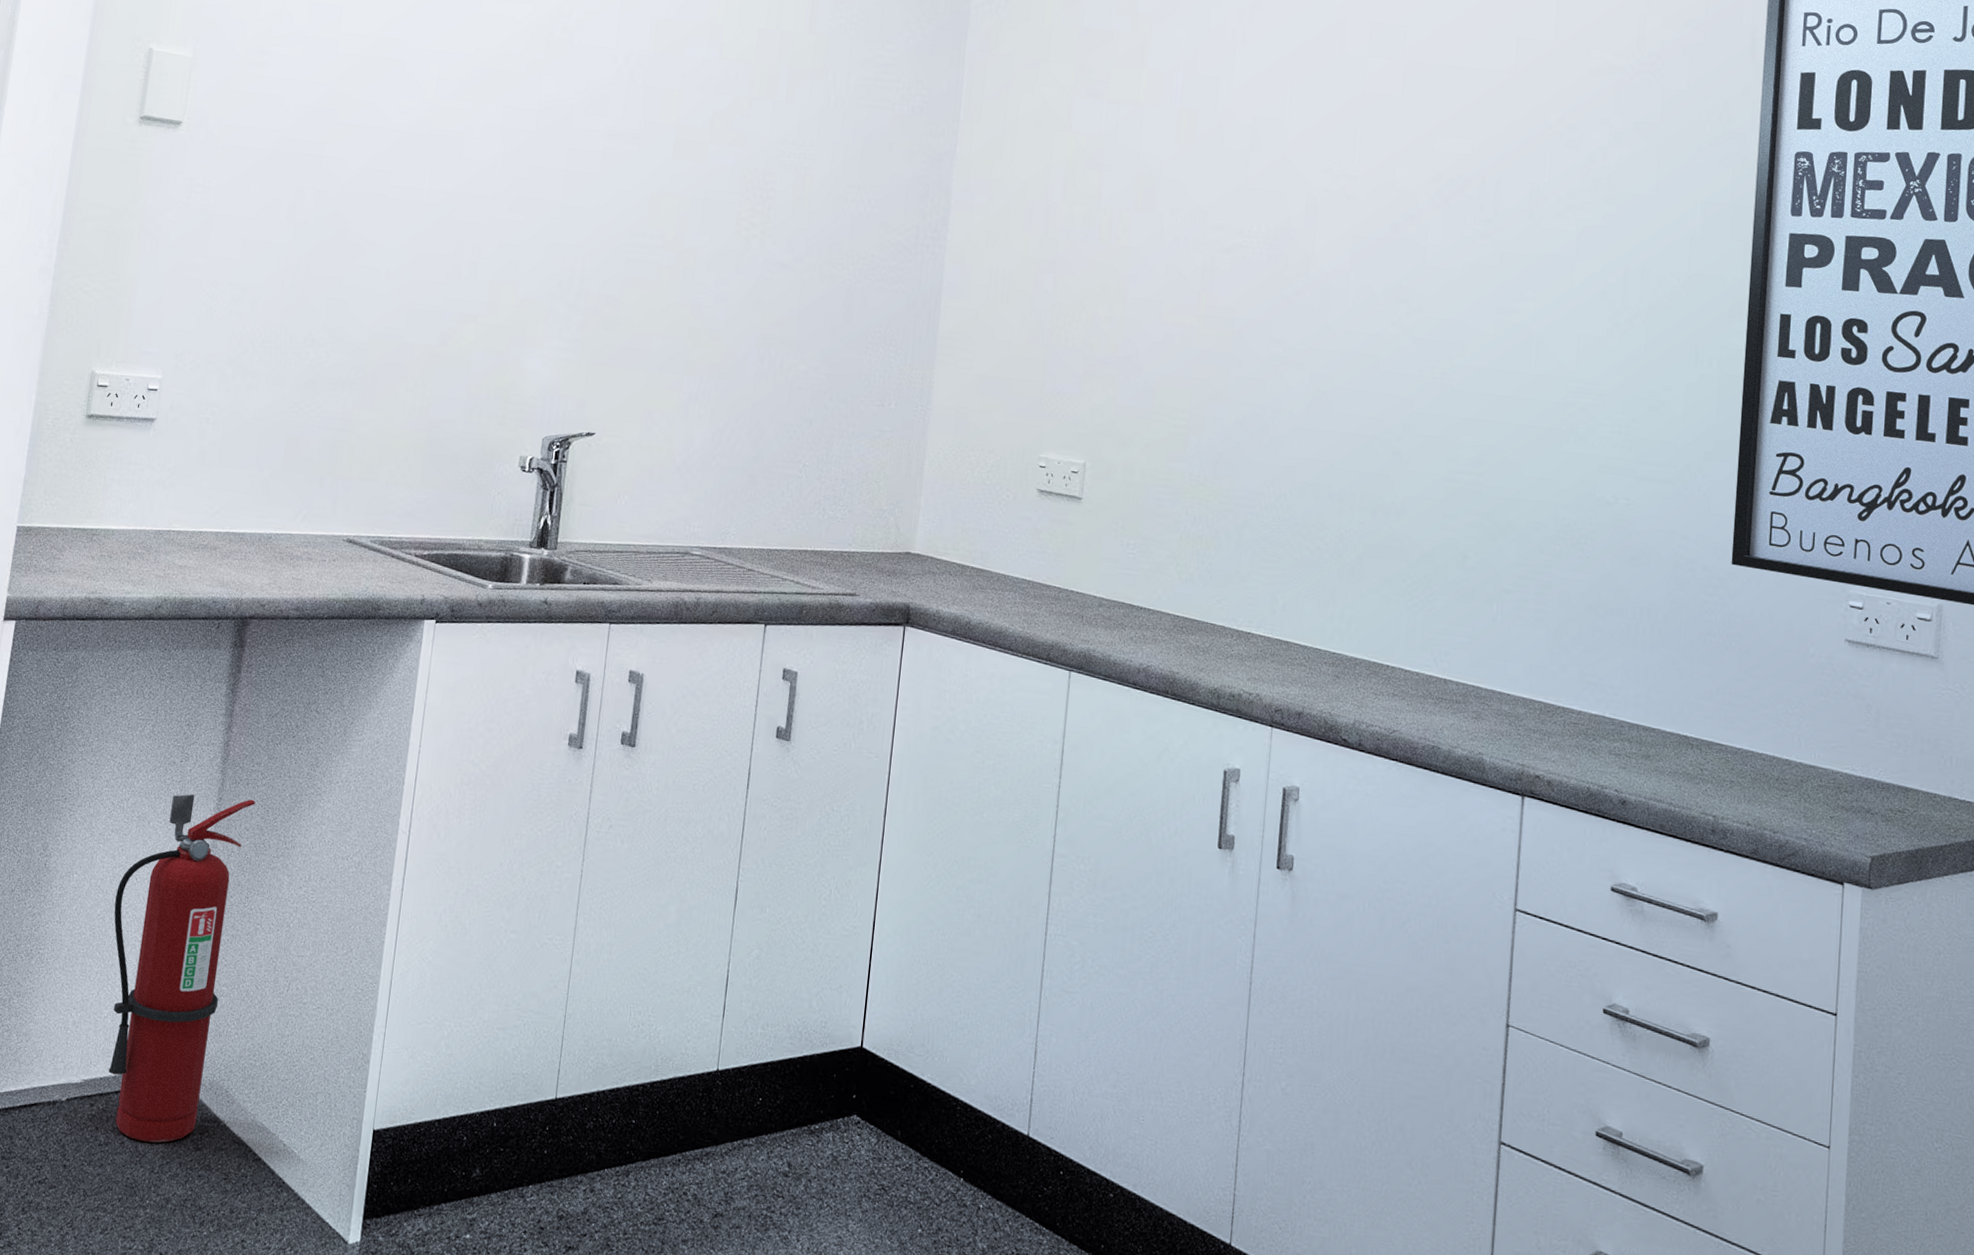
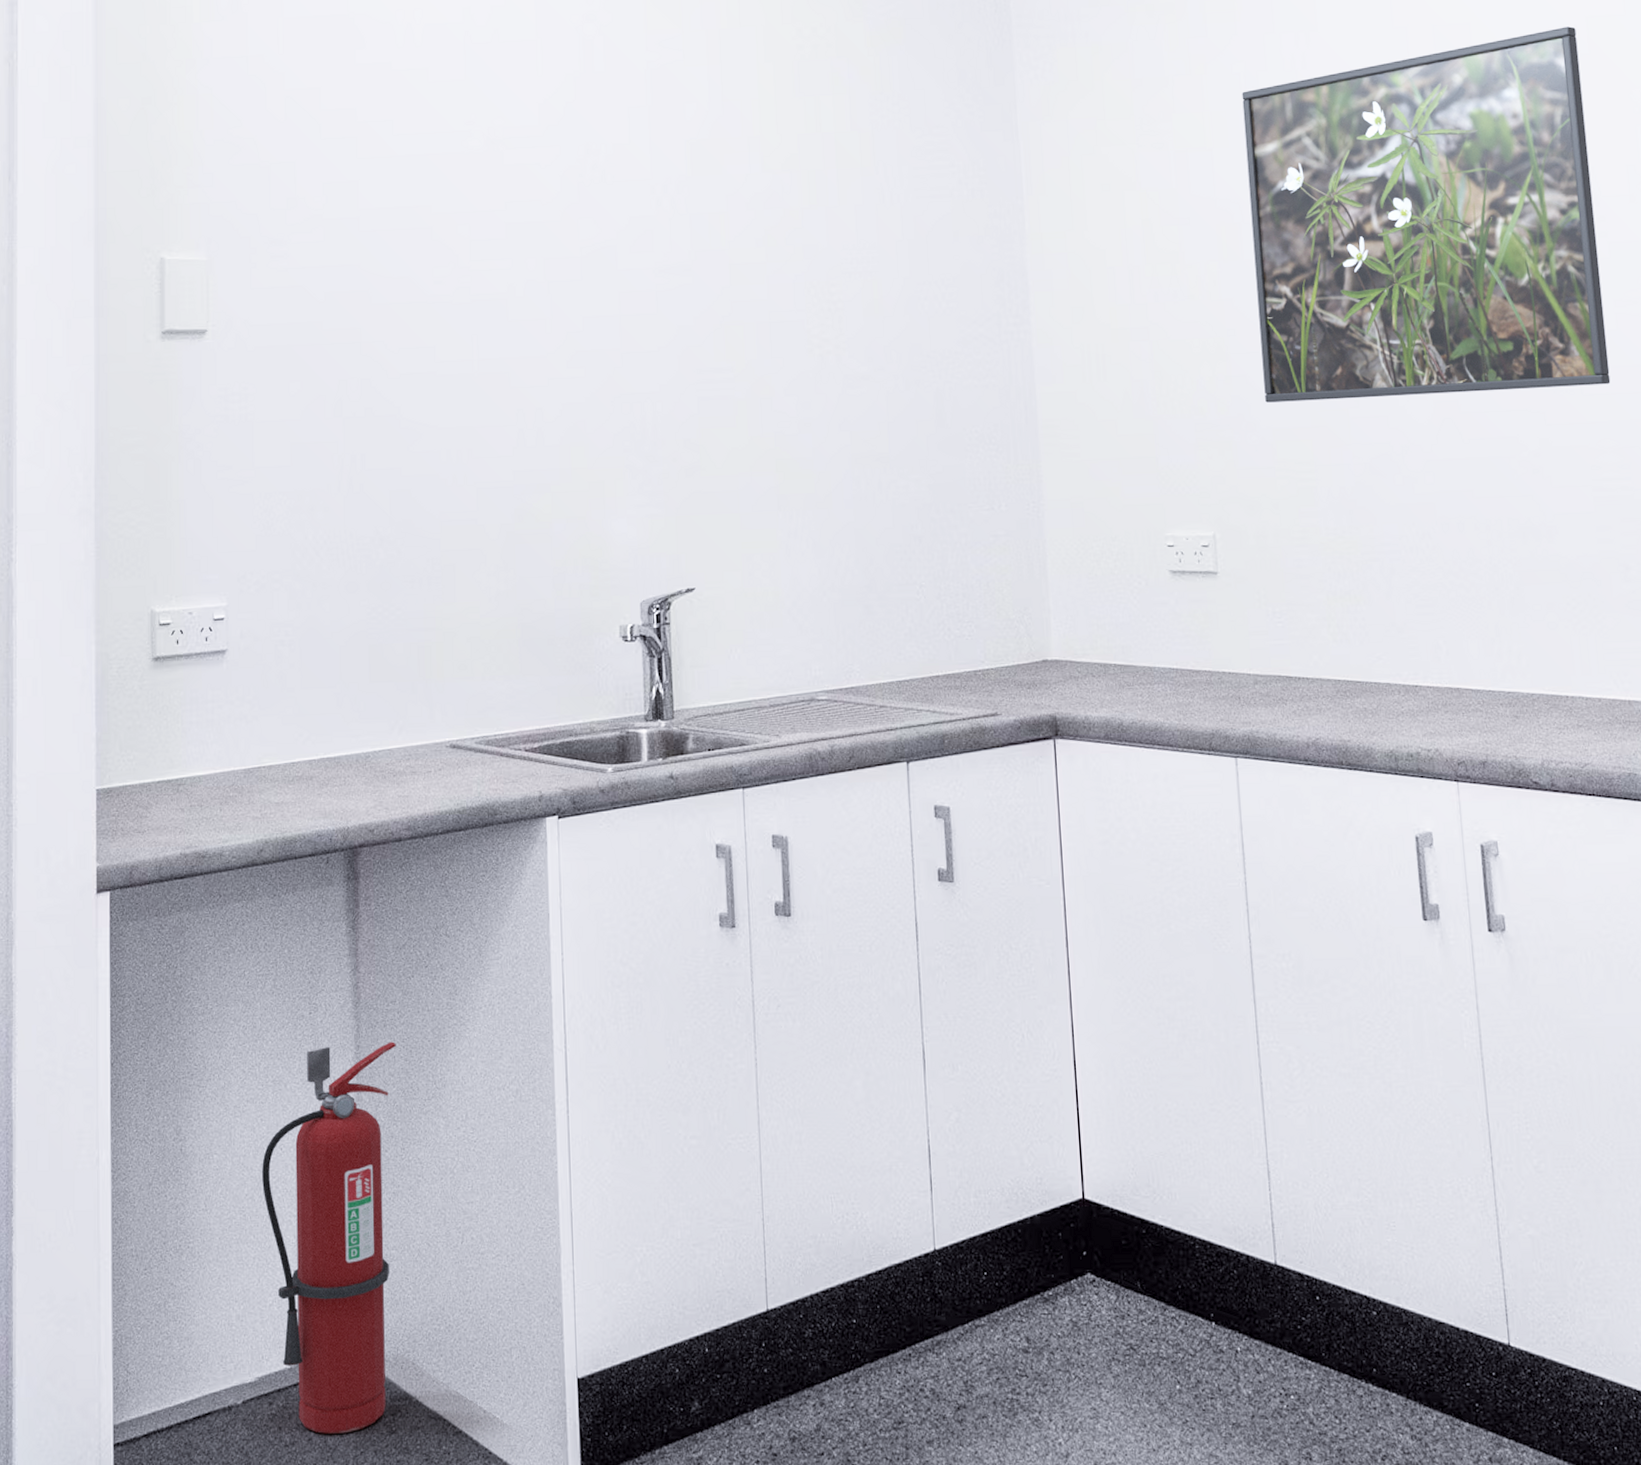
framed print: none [1153,43,1506,385] -> present [1242,26,1611,403]

